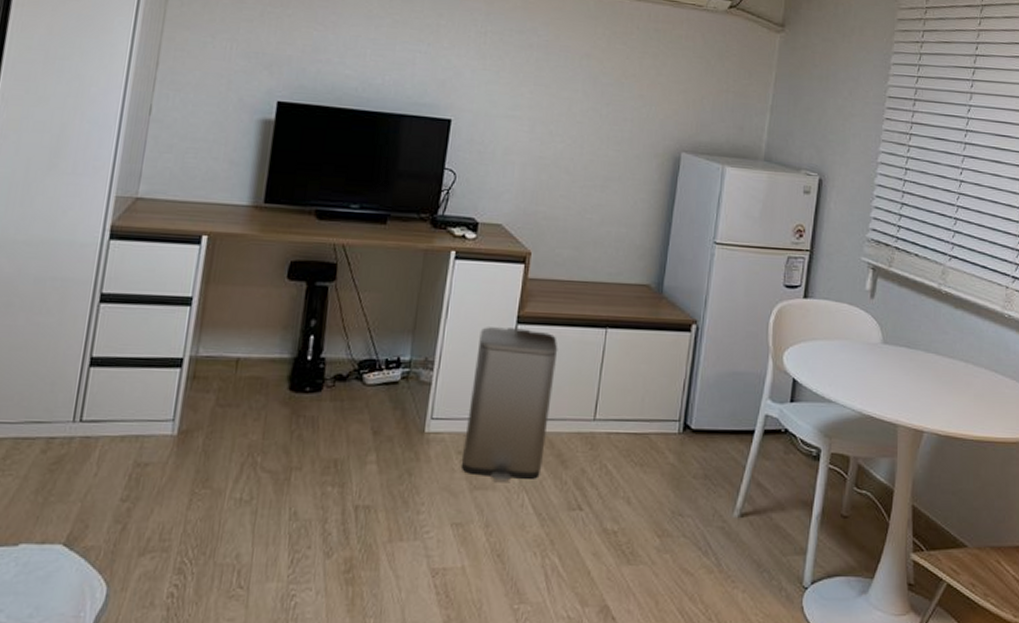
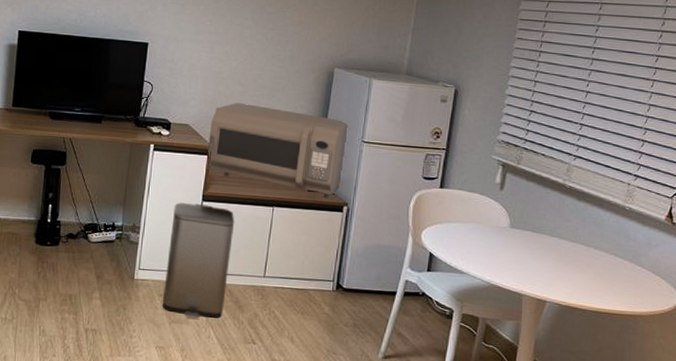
microwave: none [523,195,700,316] -> present [206,102,351,199]

